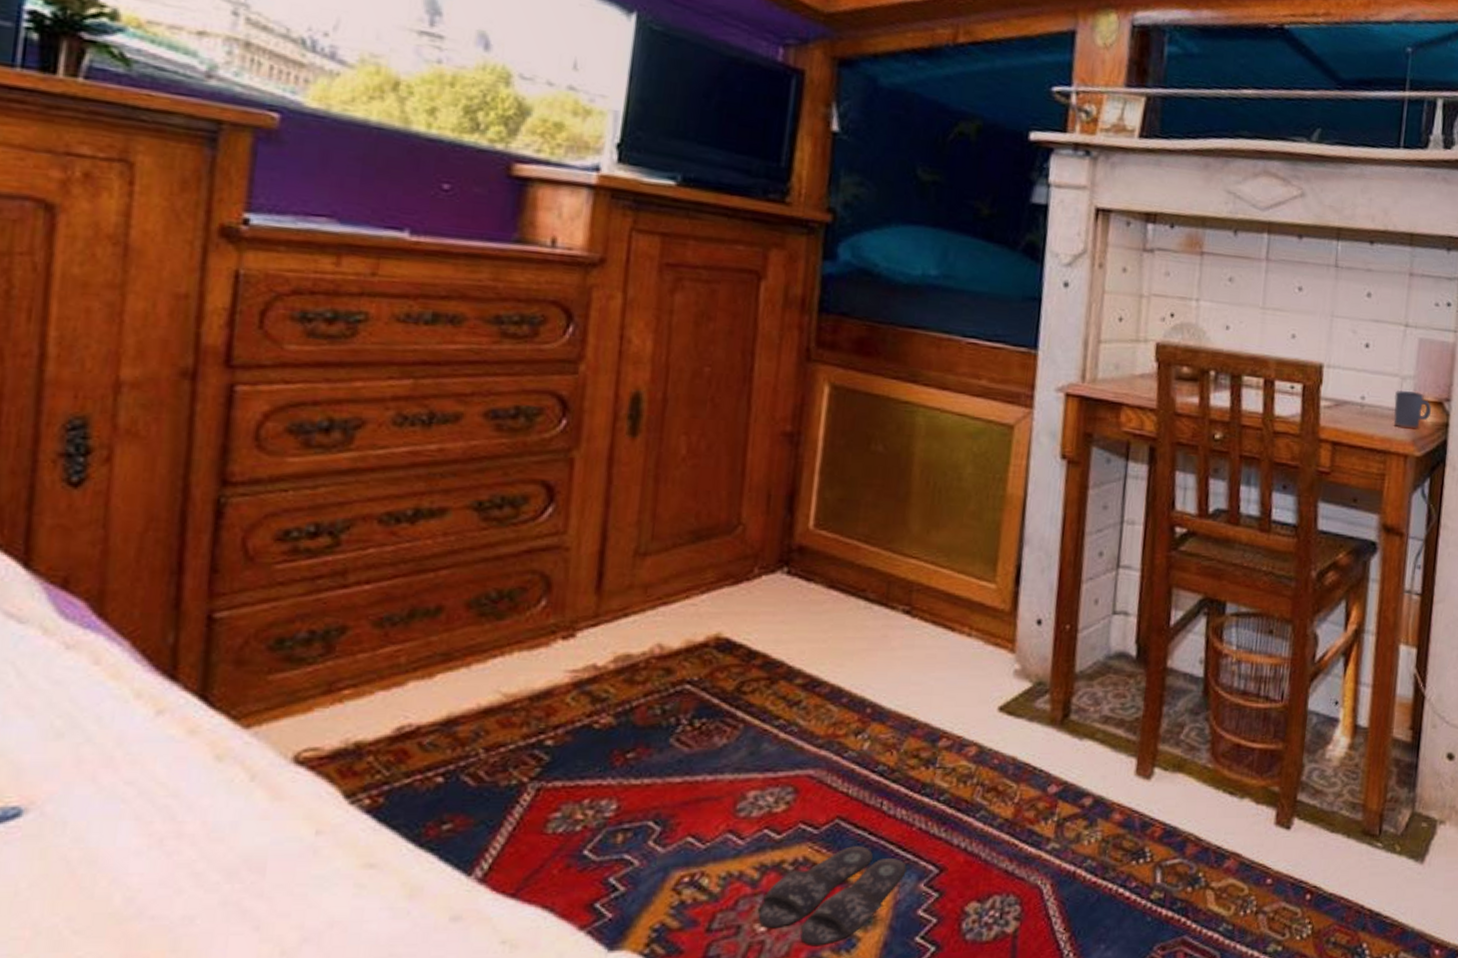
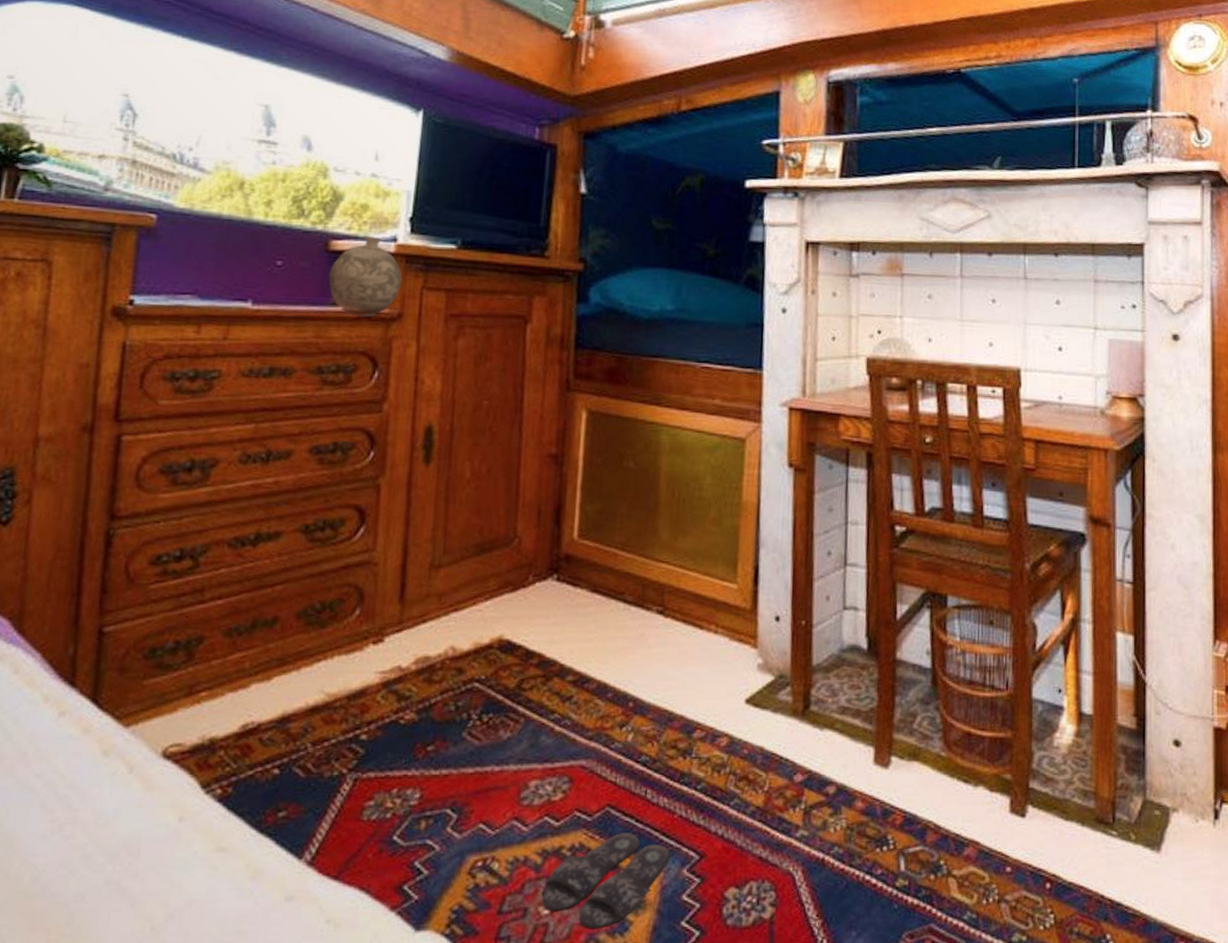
decorative vase: none [511,161,606,260] -> present [329,235,403,317]
mug: present [1393,390,1431,429] -> none [1090,389,1126,425]

